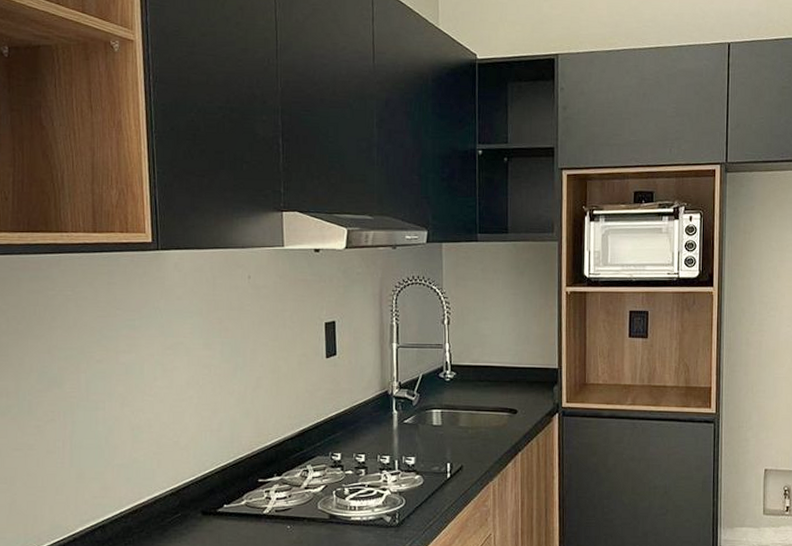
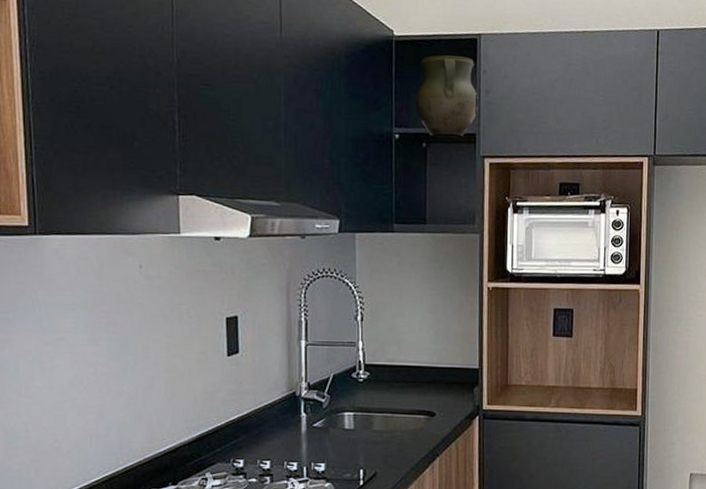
ceramic jug: none [497,75,556,152] -> present [415,55,478,138]

